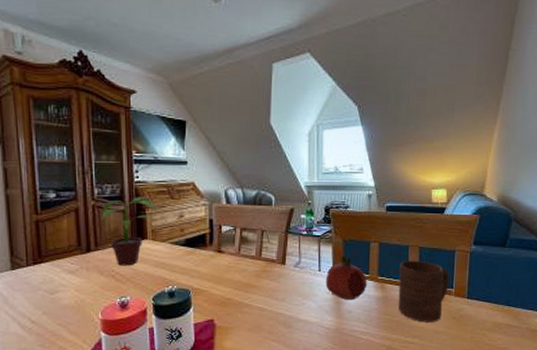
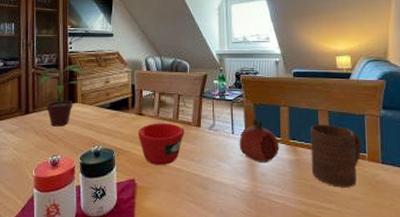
cup: none [216,260,268,306] -> present [138,123,185,166]

